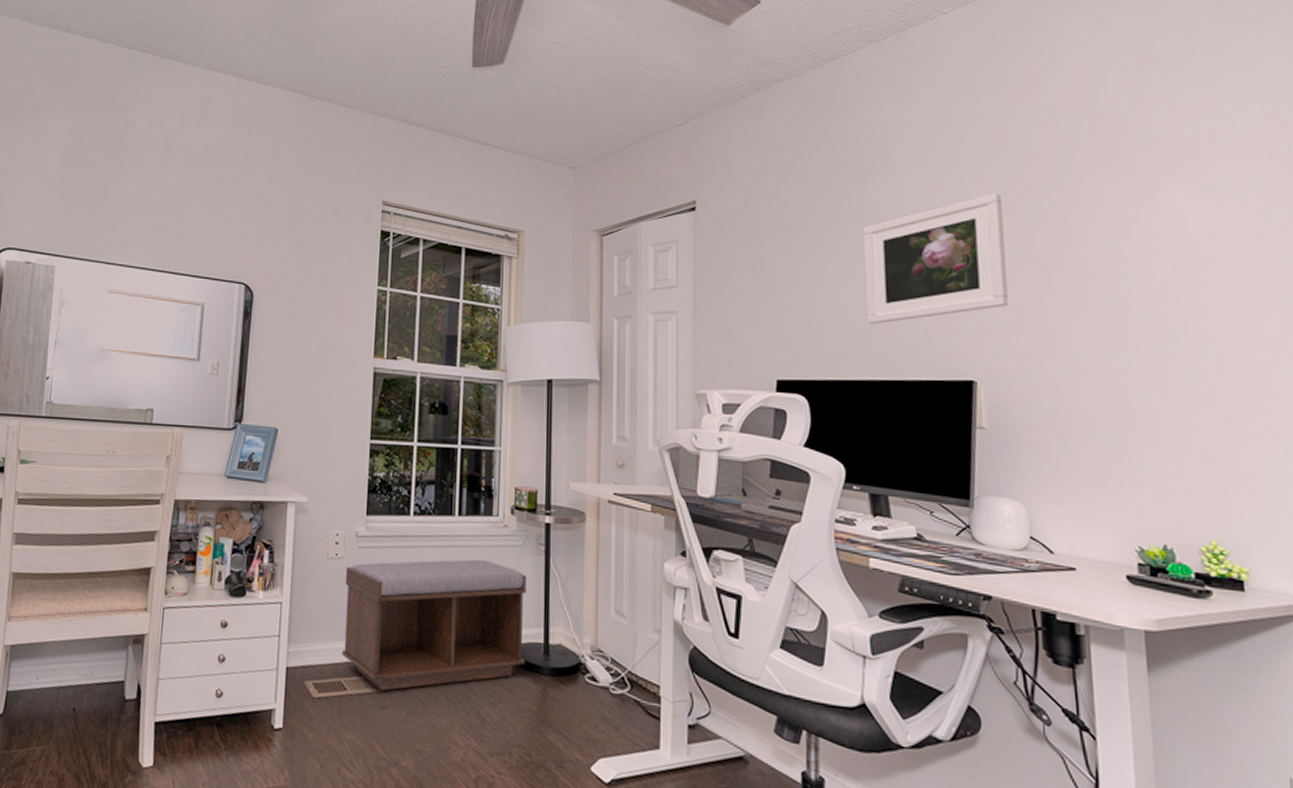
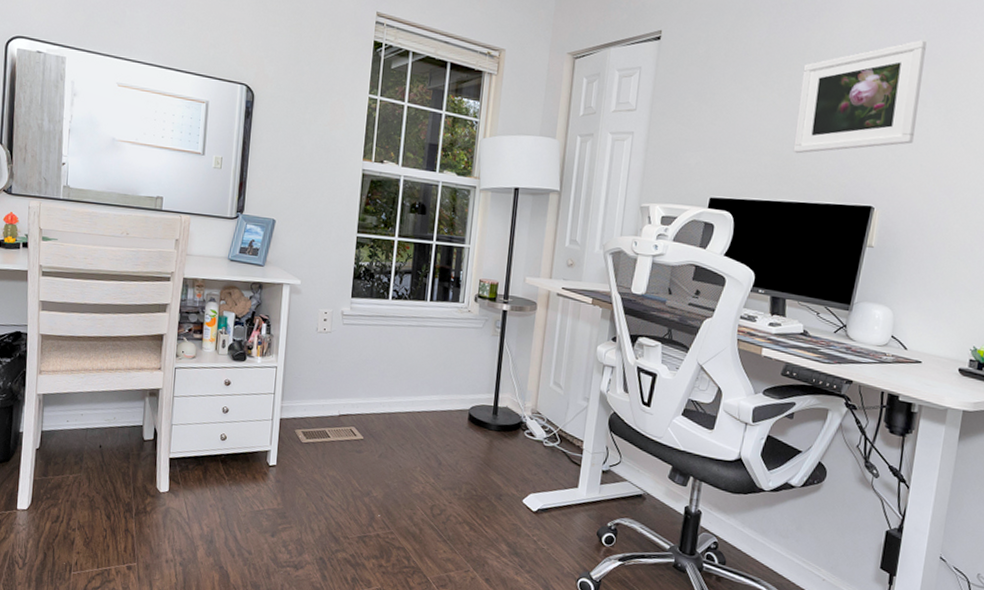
bench: present [342,559,526,691] -> none [327,337,484,439]

